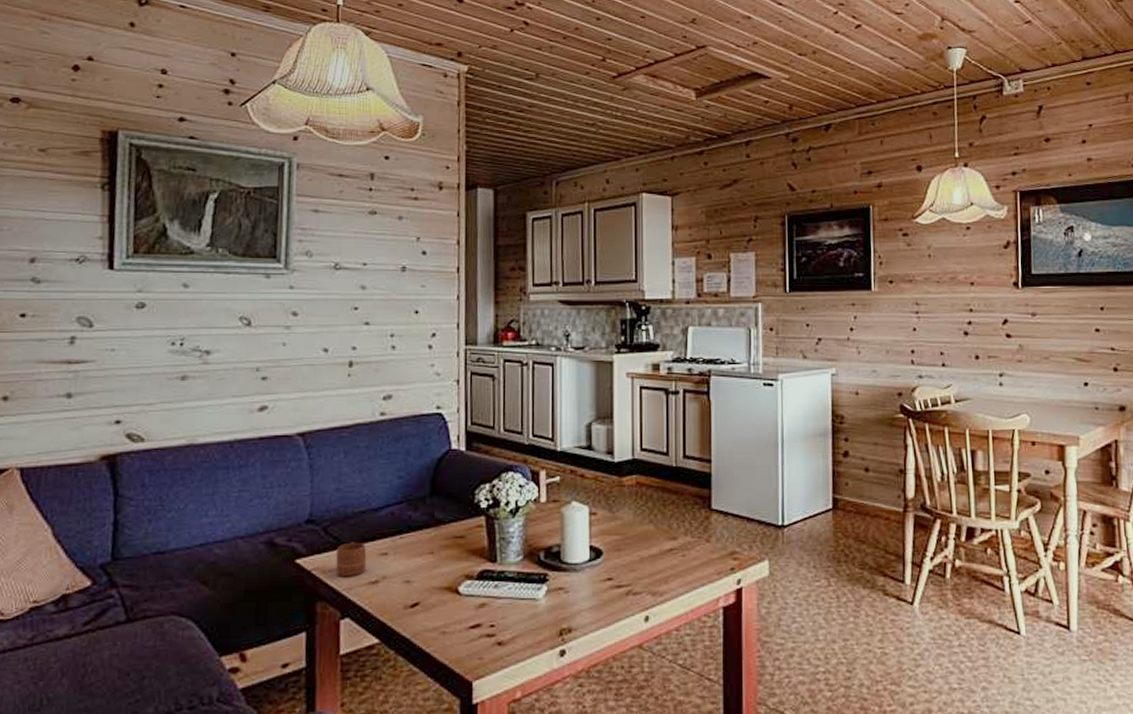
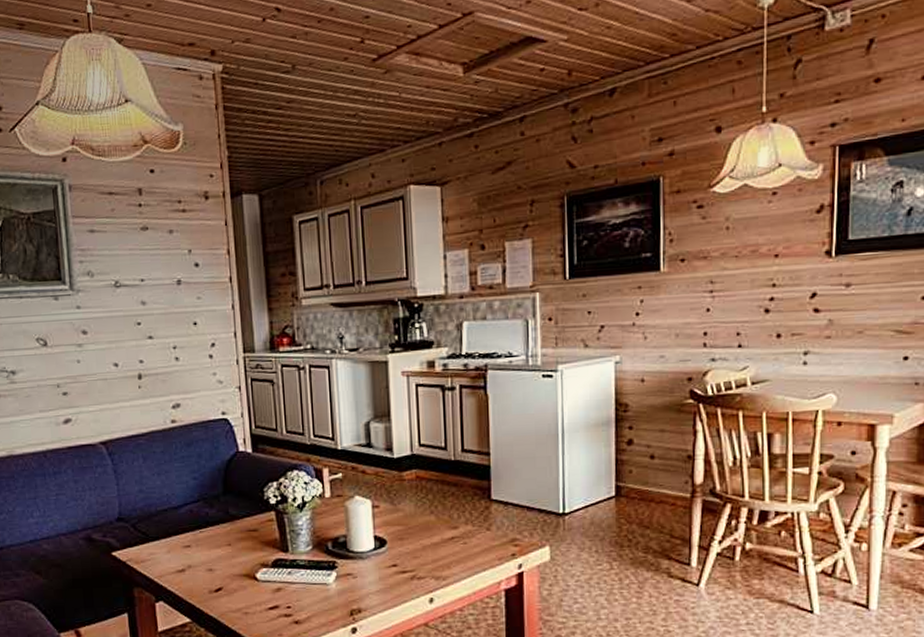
mug: present [336,542,367,576] -> none [146,536,173,566]

